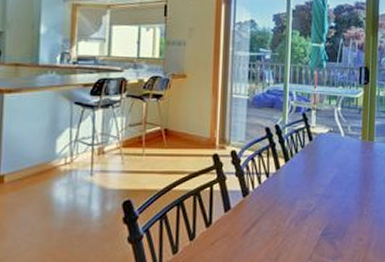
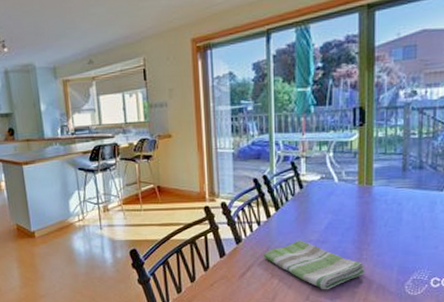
dish towel: none [270,193,366,249] -> present [264,239,365,290]

